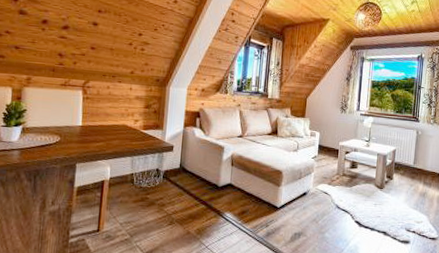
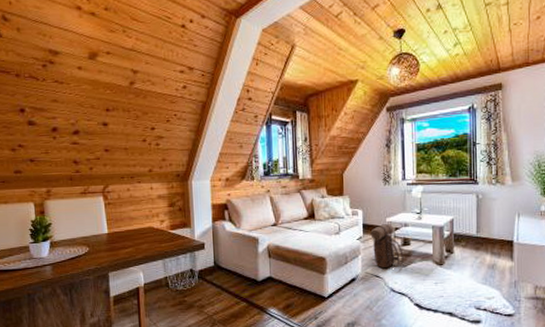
backpack: none [323,147,351,190] -> present [369,224,405,270]

